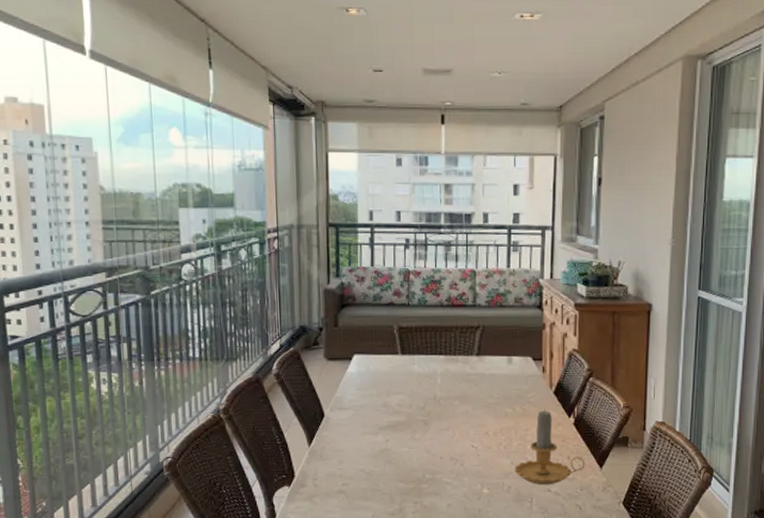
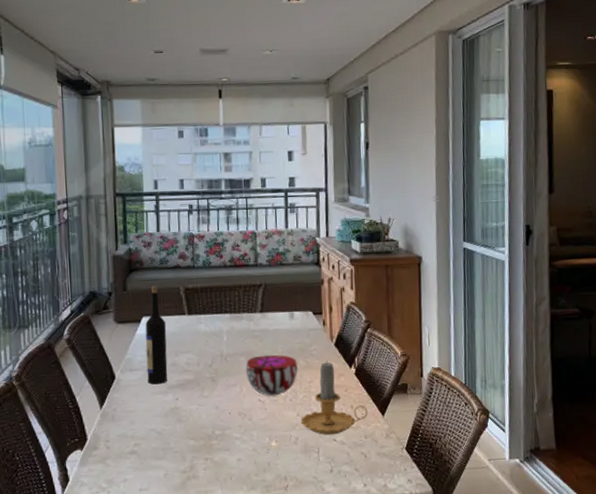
wine bottle: none [356,322,379,425] -> present [145,285,168,385]
decorative bowl: none [460,399,515,443] -> present [246,354,299,397]

